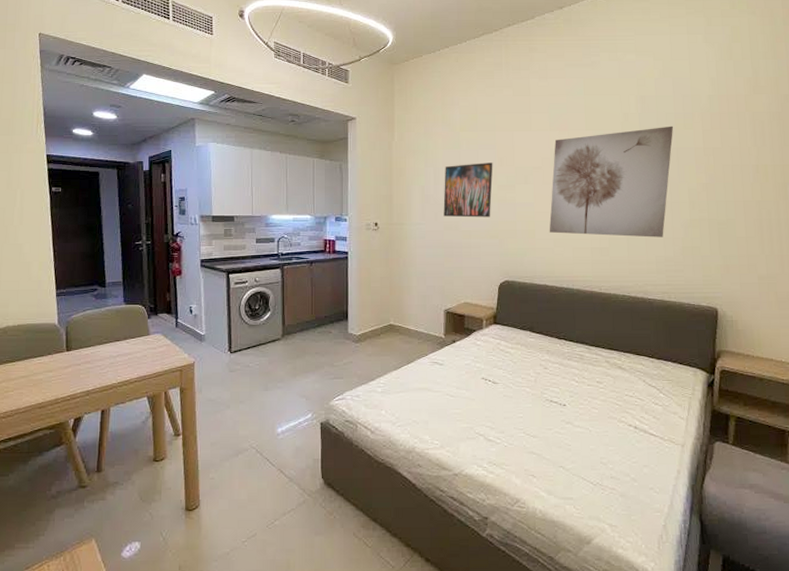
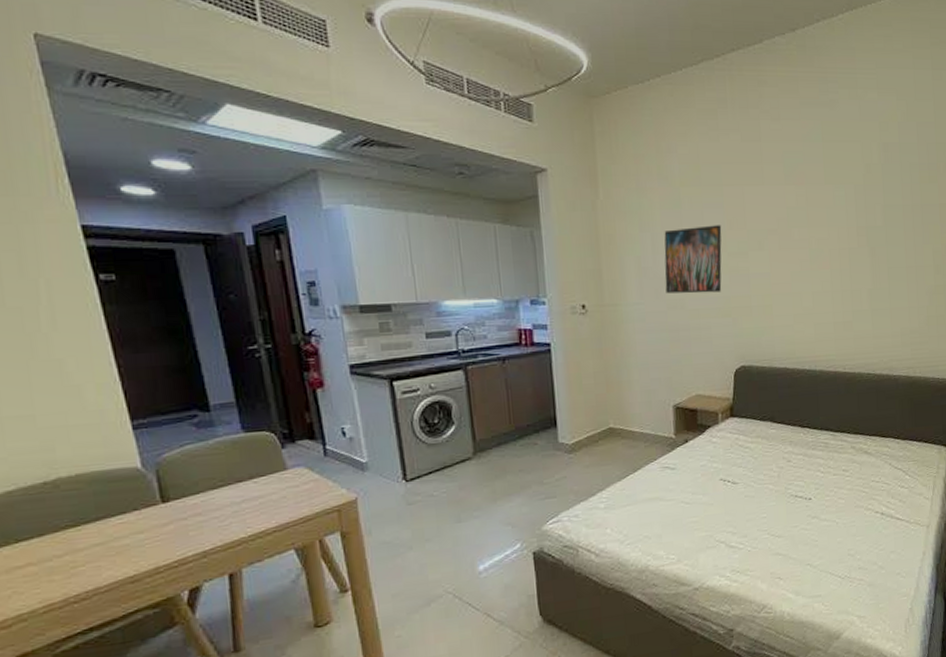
wall art: present [549,126,674,238] -> none [787,178,918,308]

